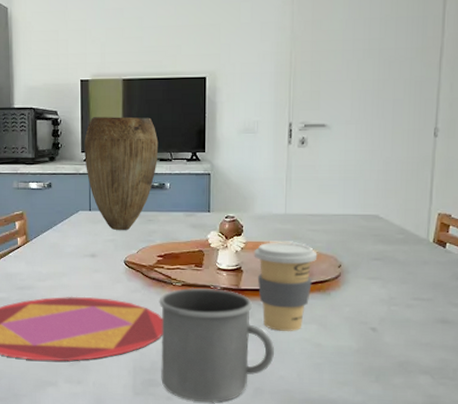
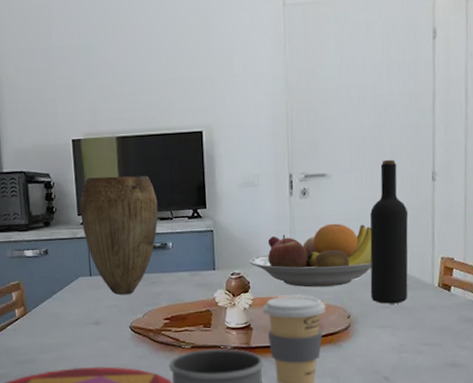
fruit bowl: none [243,173,368,235] -> present [249,223,372,288]
wine bottle: none [363,113,407,256] -> present [370,159,409,304]

